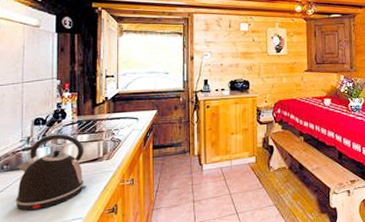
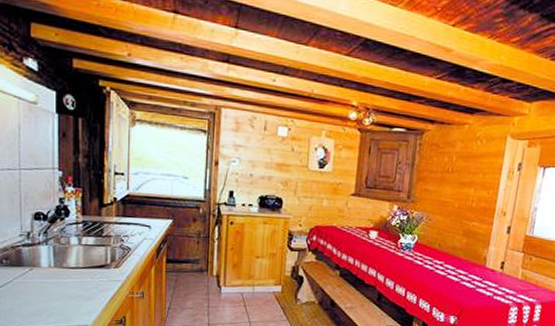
kettle: present [15,134,86,211] -> none [16,232,92,311]

